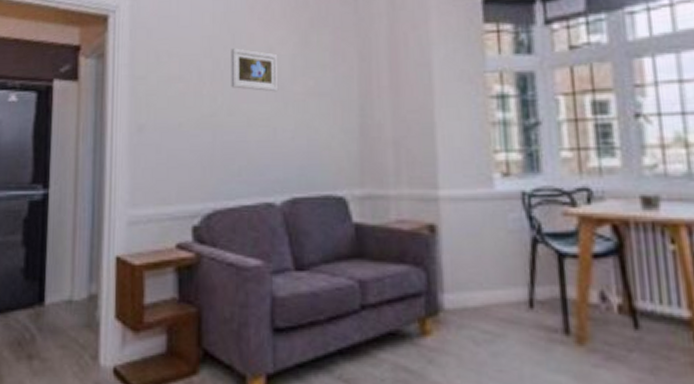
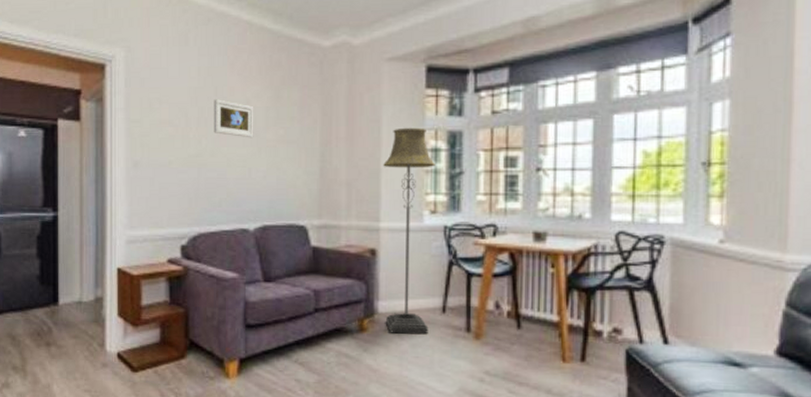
floor lamp: none [438,70,513,339] -> present [383,127,435,334]

